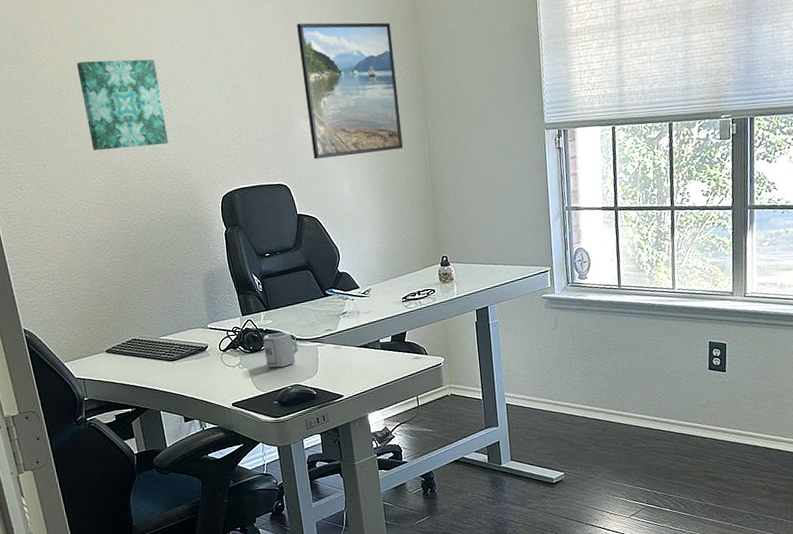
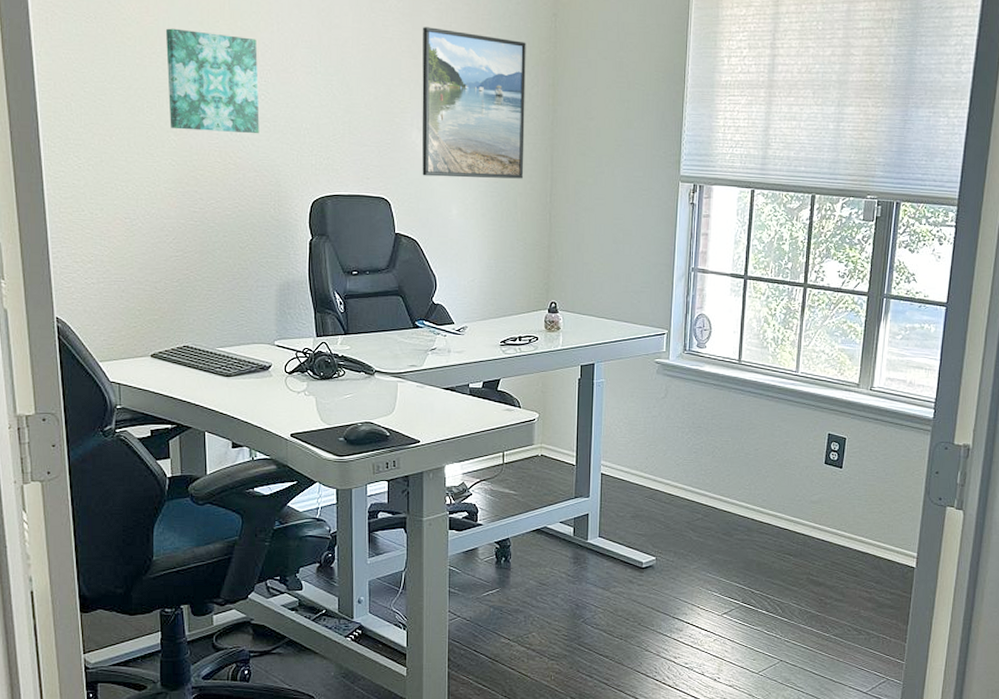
cup: present [262,332,299,368] -> none [336,361,376,400]

